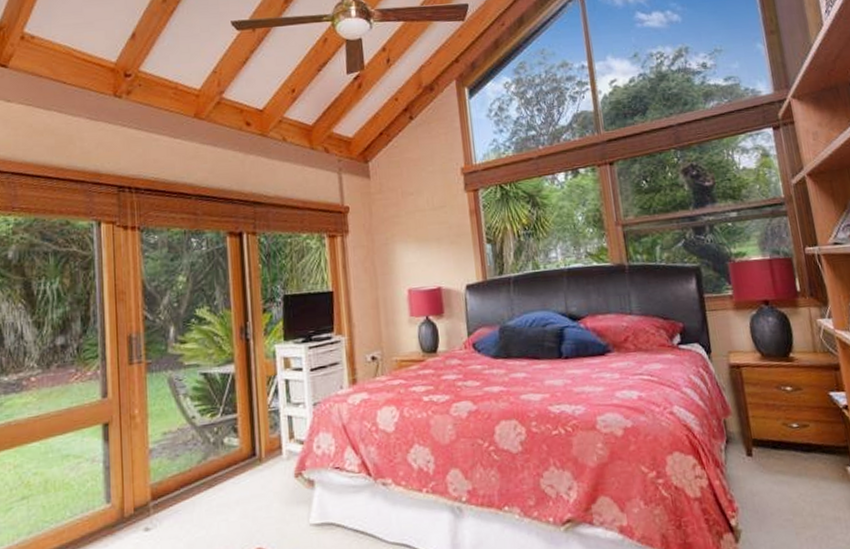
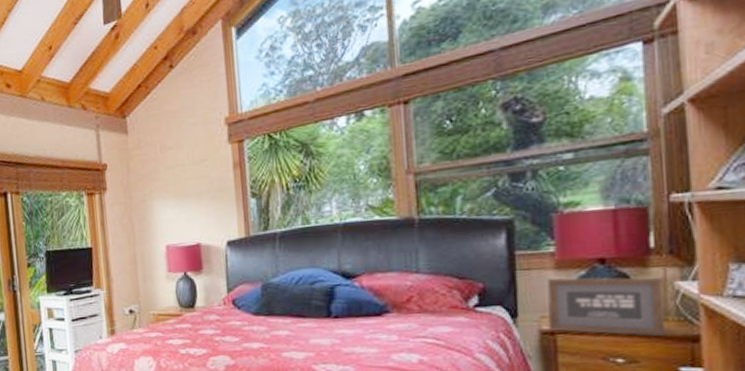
picture frame: none [729,316,816,367] -> present [546,277,666,337]

